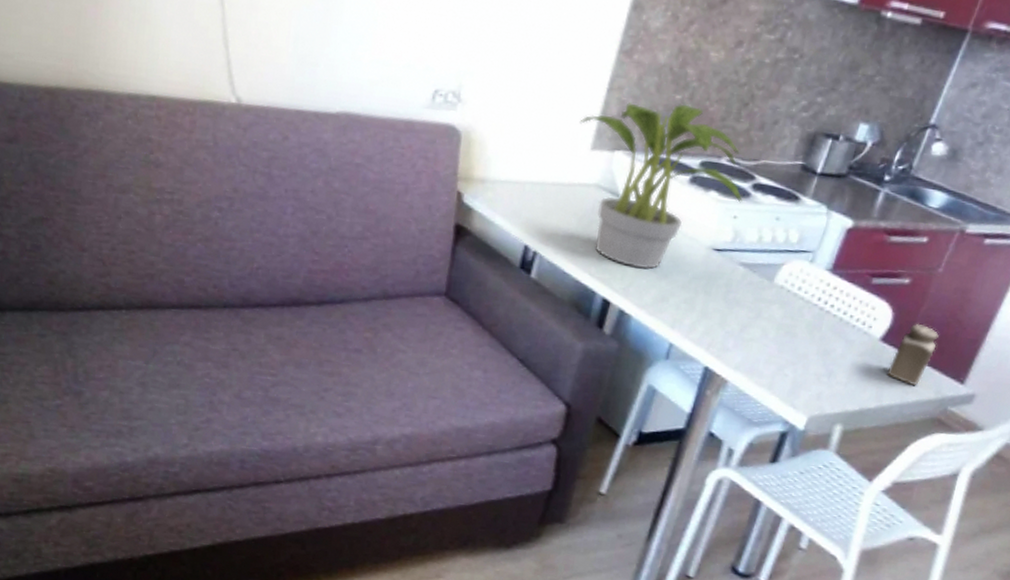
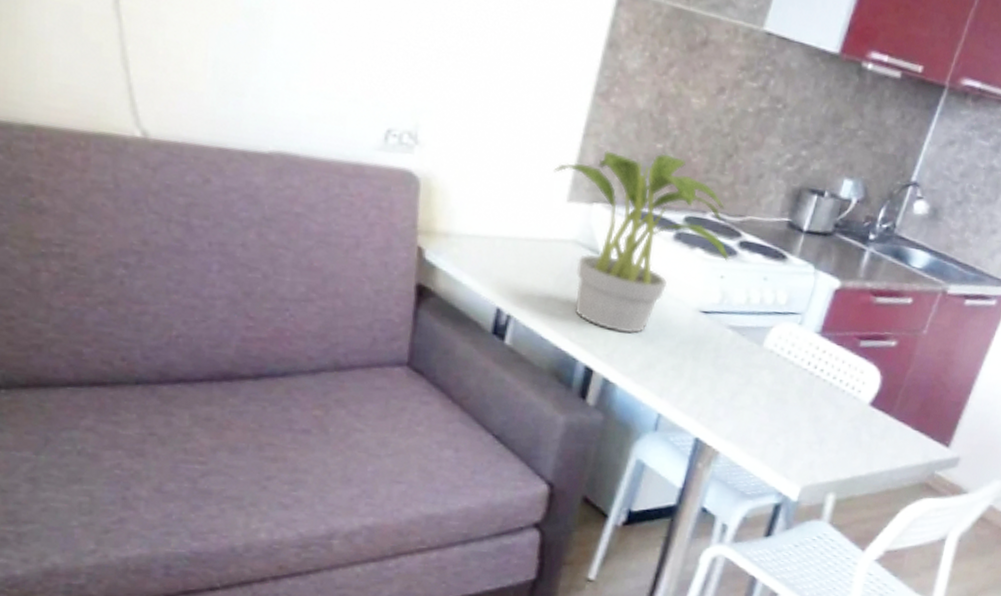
salt shaker: present [887,323,939,386] -> none [876,386,925,451]

